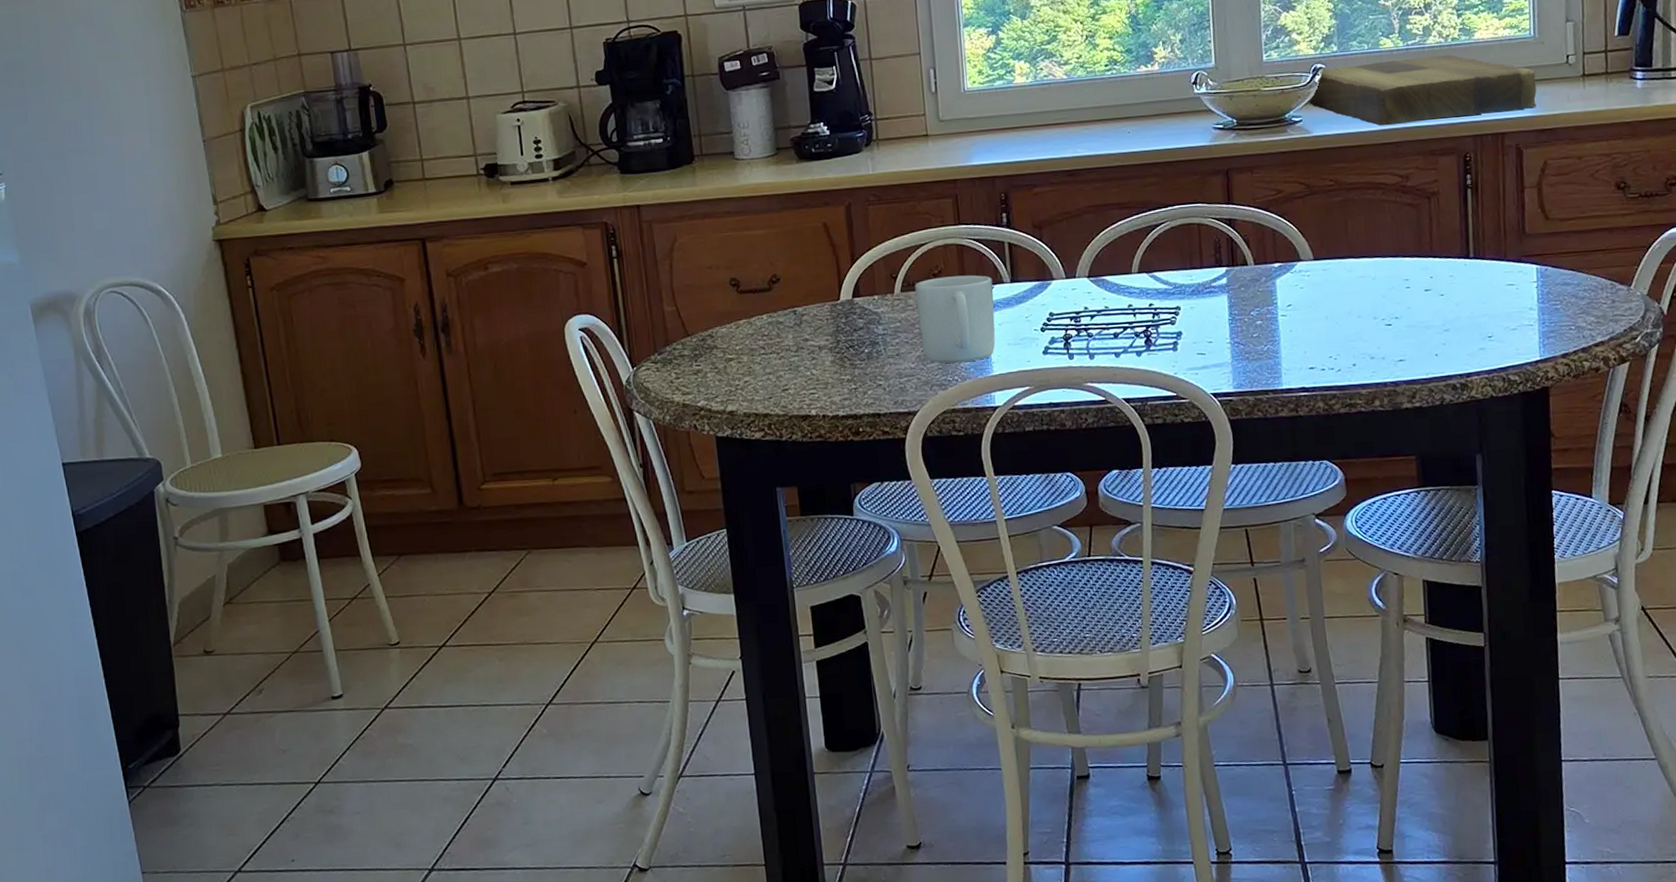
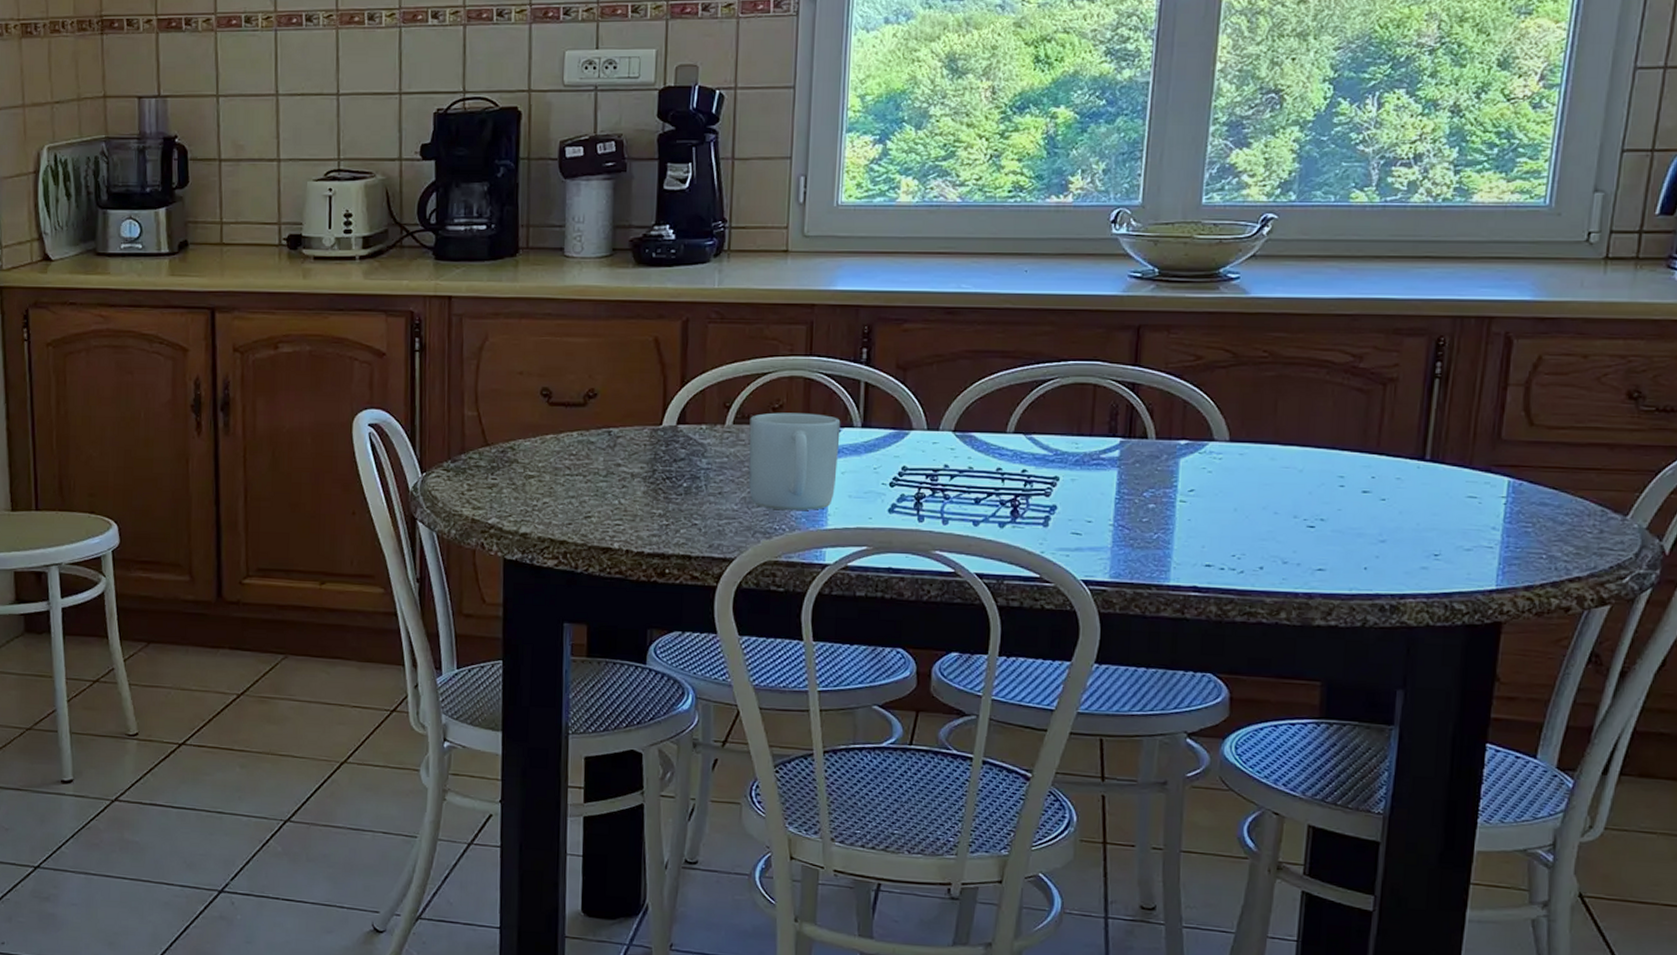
cutting board: present [1309,55,1537,127] -> none [1252,216,1545,295]

